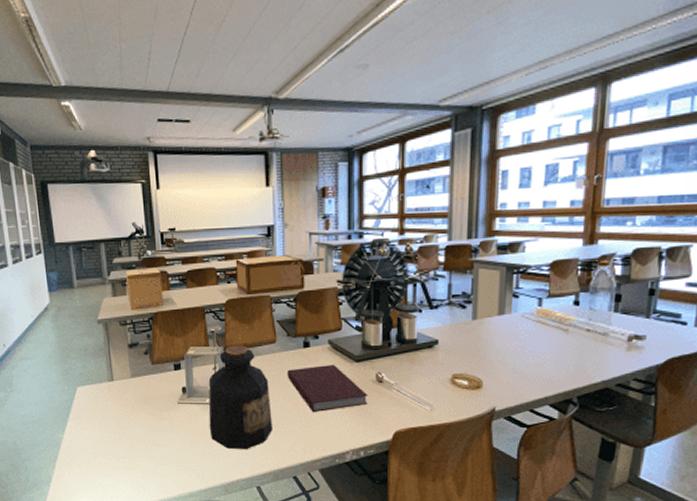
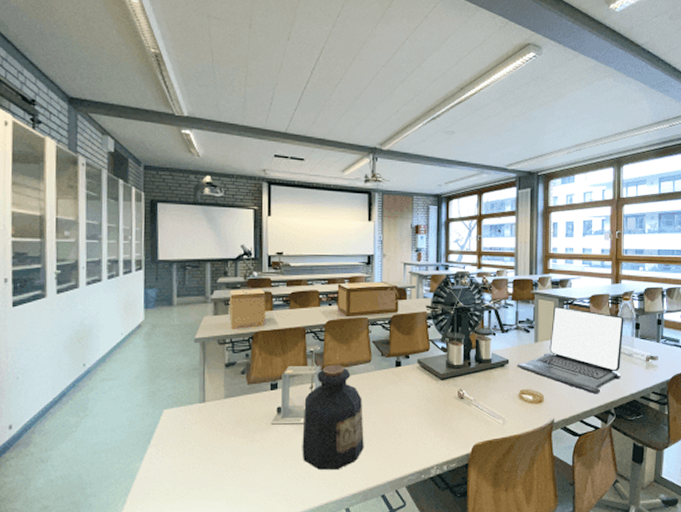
notebook: present [286,364,368,413] -> none [379,382,451,430]
laptop: none [449,276,599,380] -> present [517,306,624,394]

